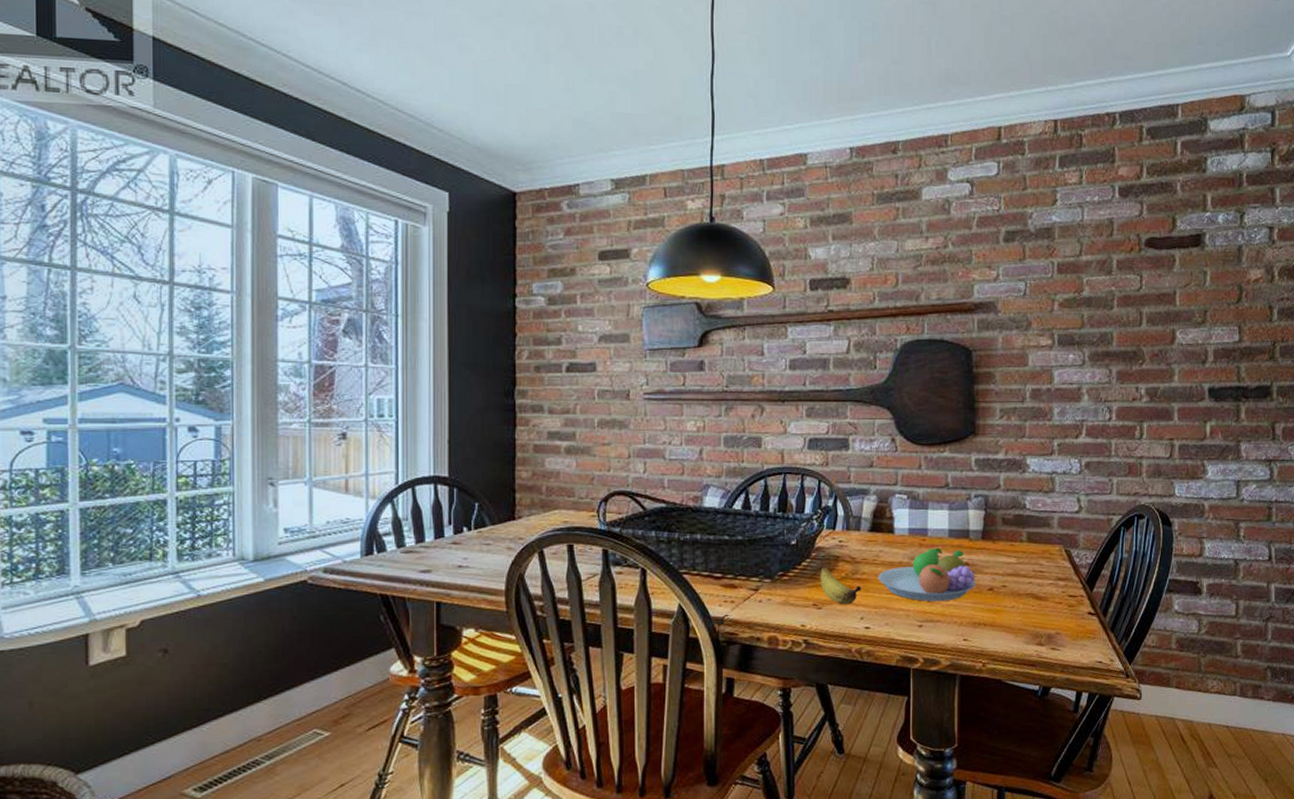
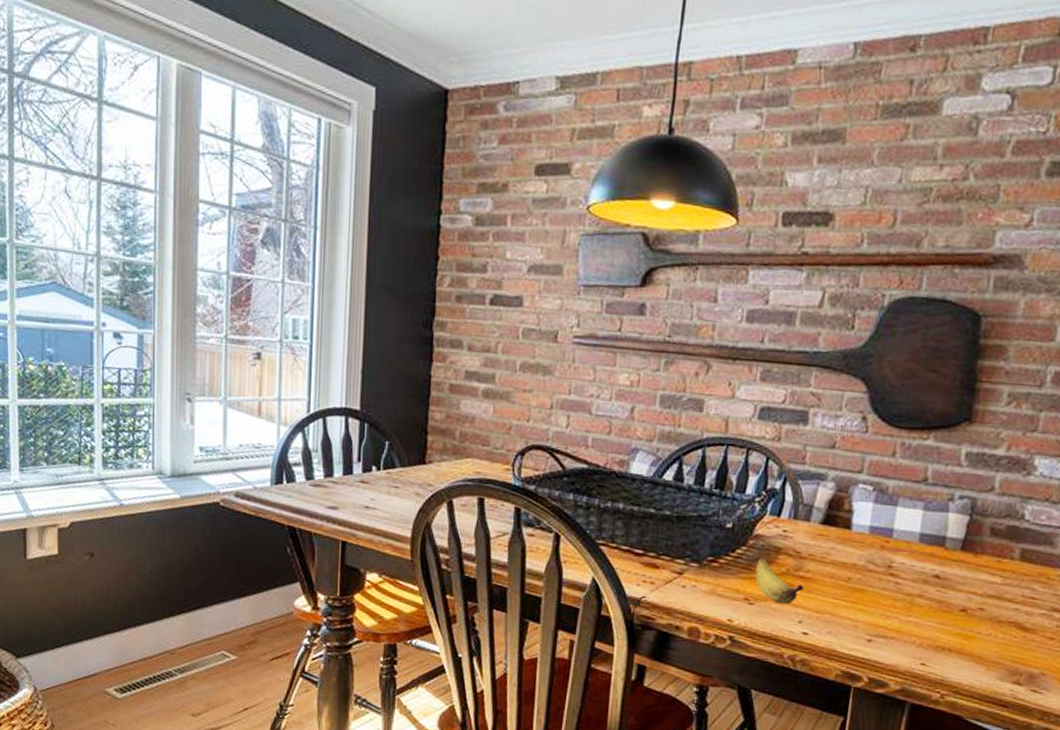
fruit bowl: present [878,547,976,601] -> none [825,552,949,617]

